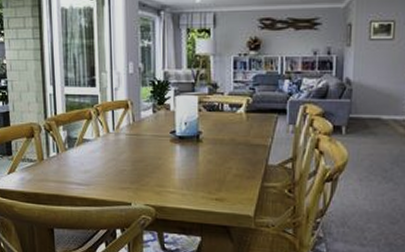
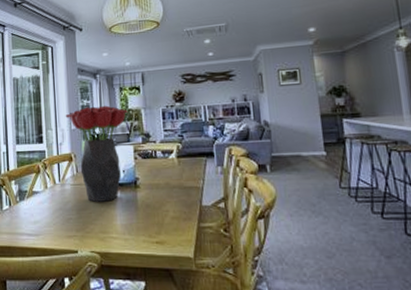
bouquet: none [122,48,195,155] -> present [65,105,128,202]

